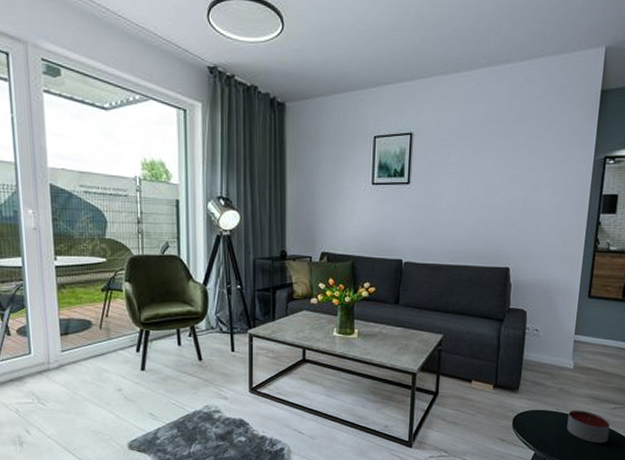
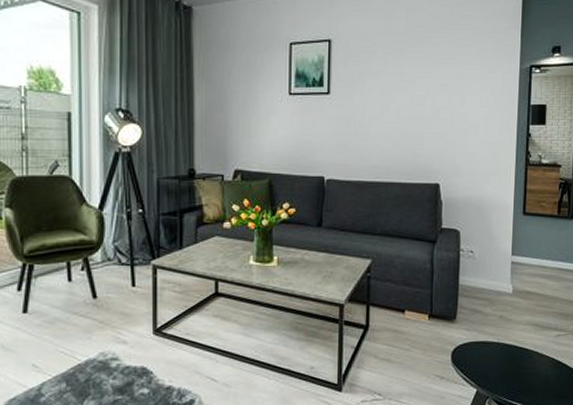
candle: present [567,410,610,444] -> none [509,339,555,377]

